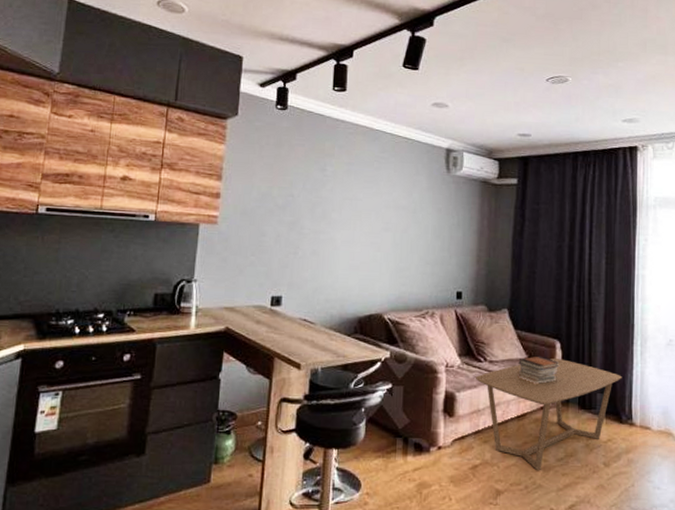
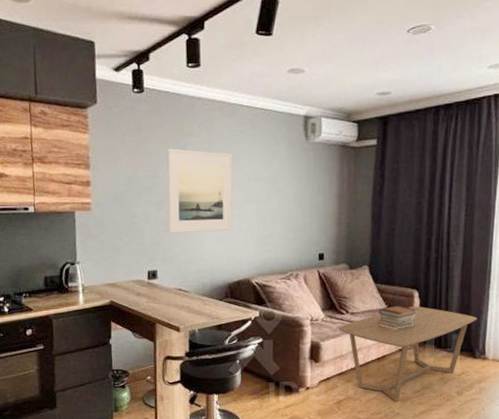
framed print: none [298,168,372,259] -> present [167,148,233,233]

